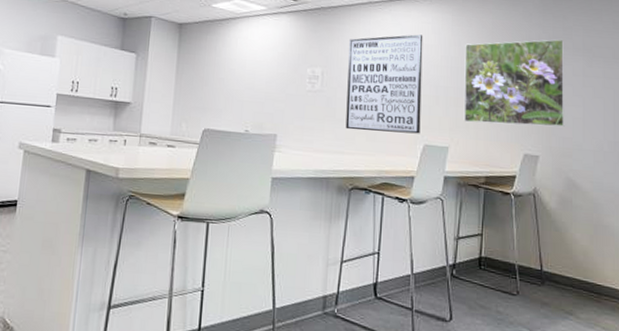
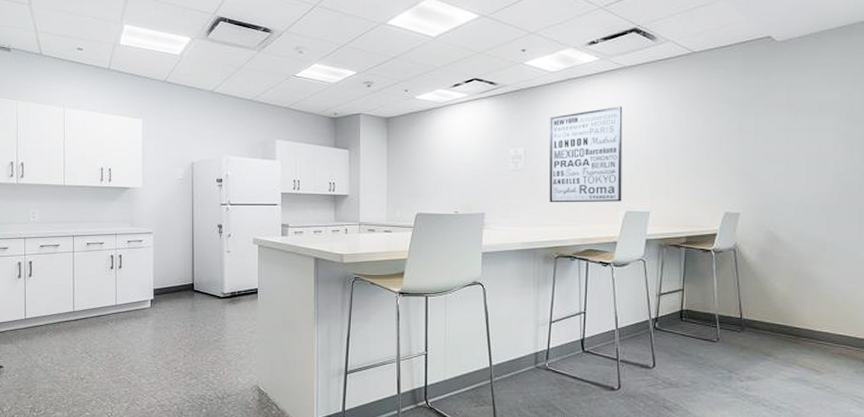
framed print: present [464,39,565,127] -> none [664,97,767,187]

